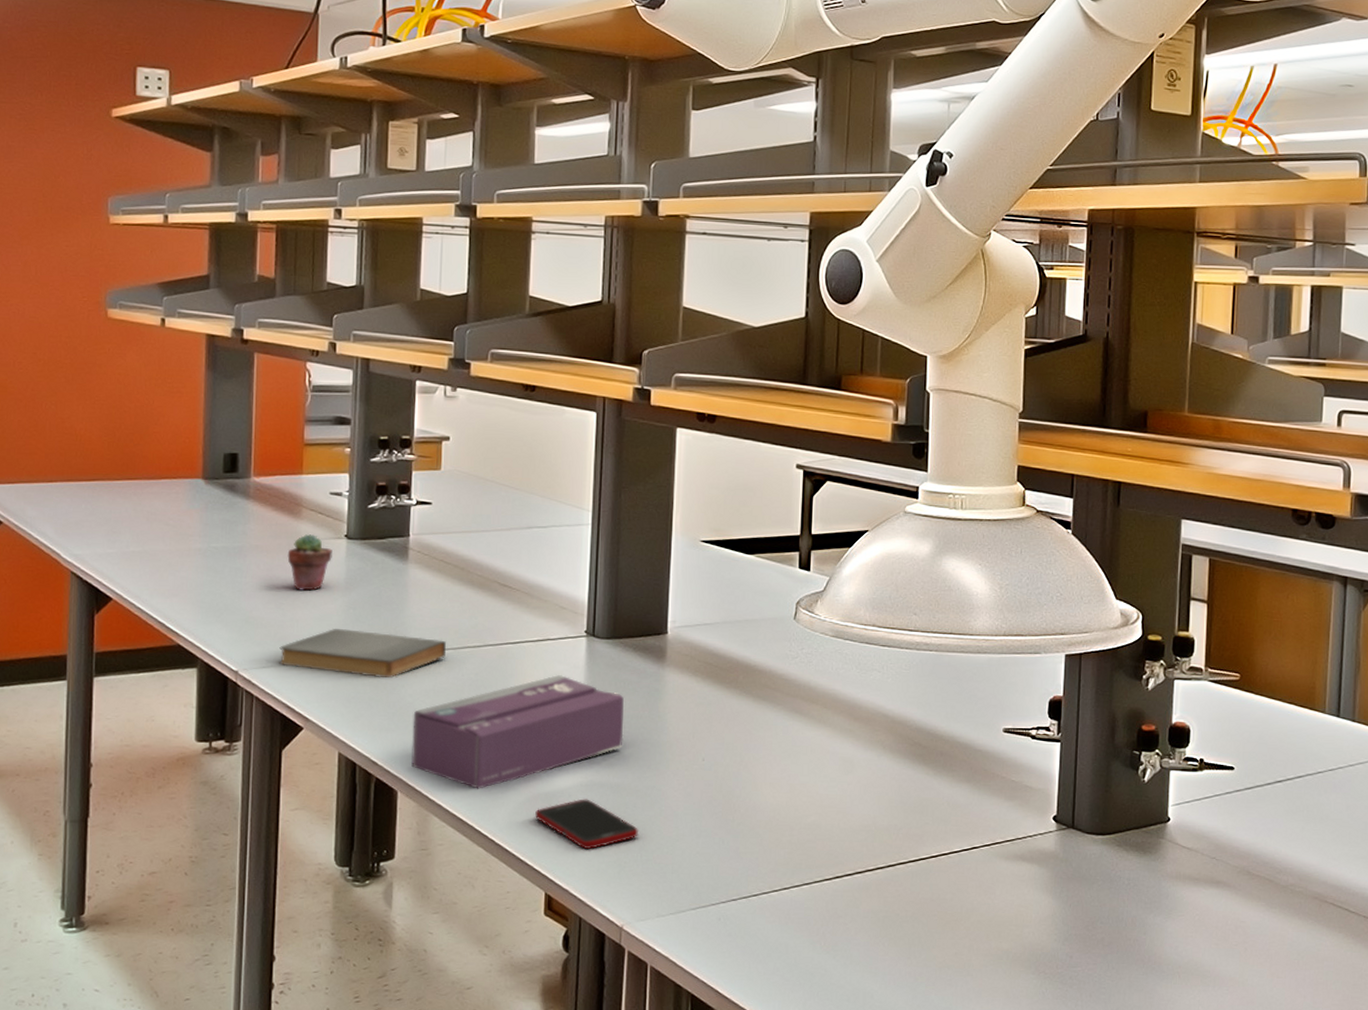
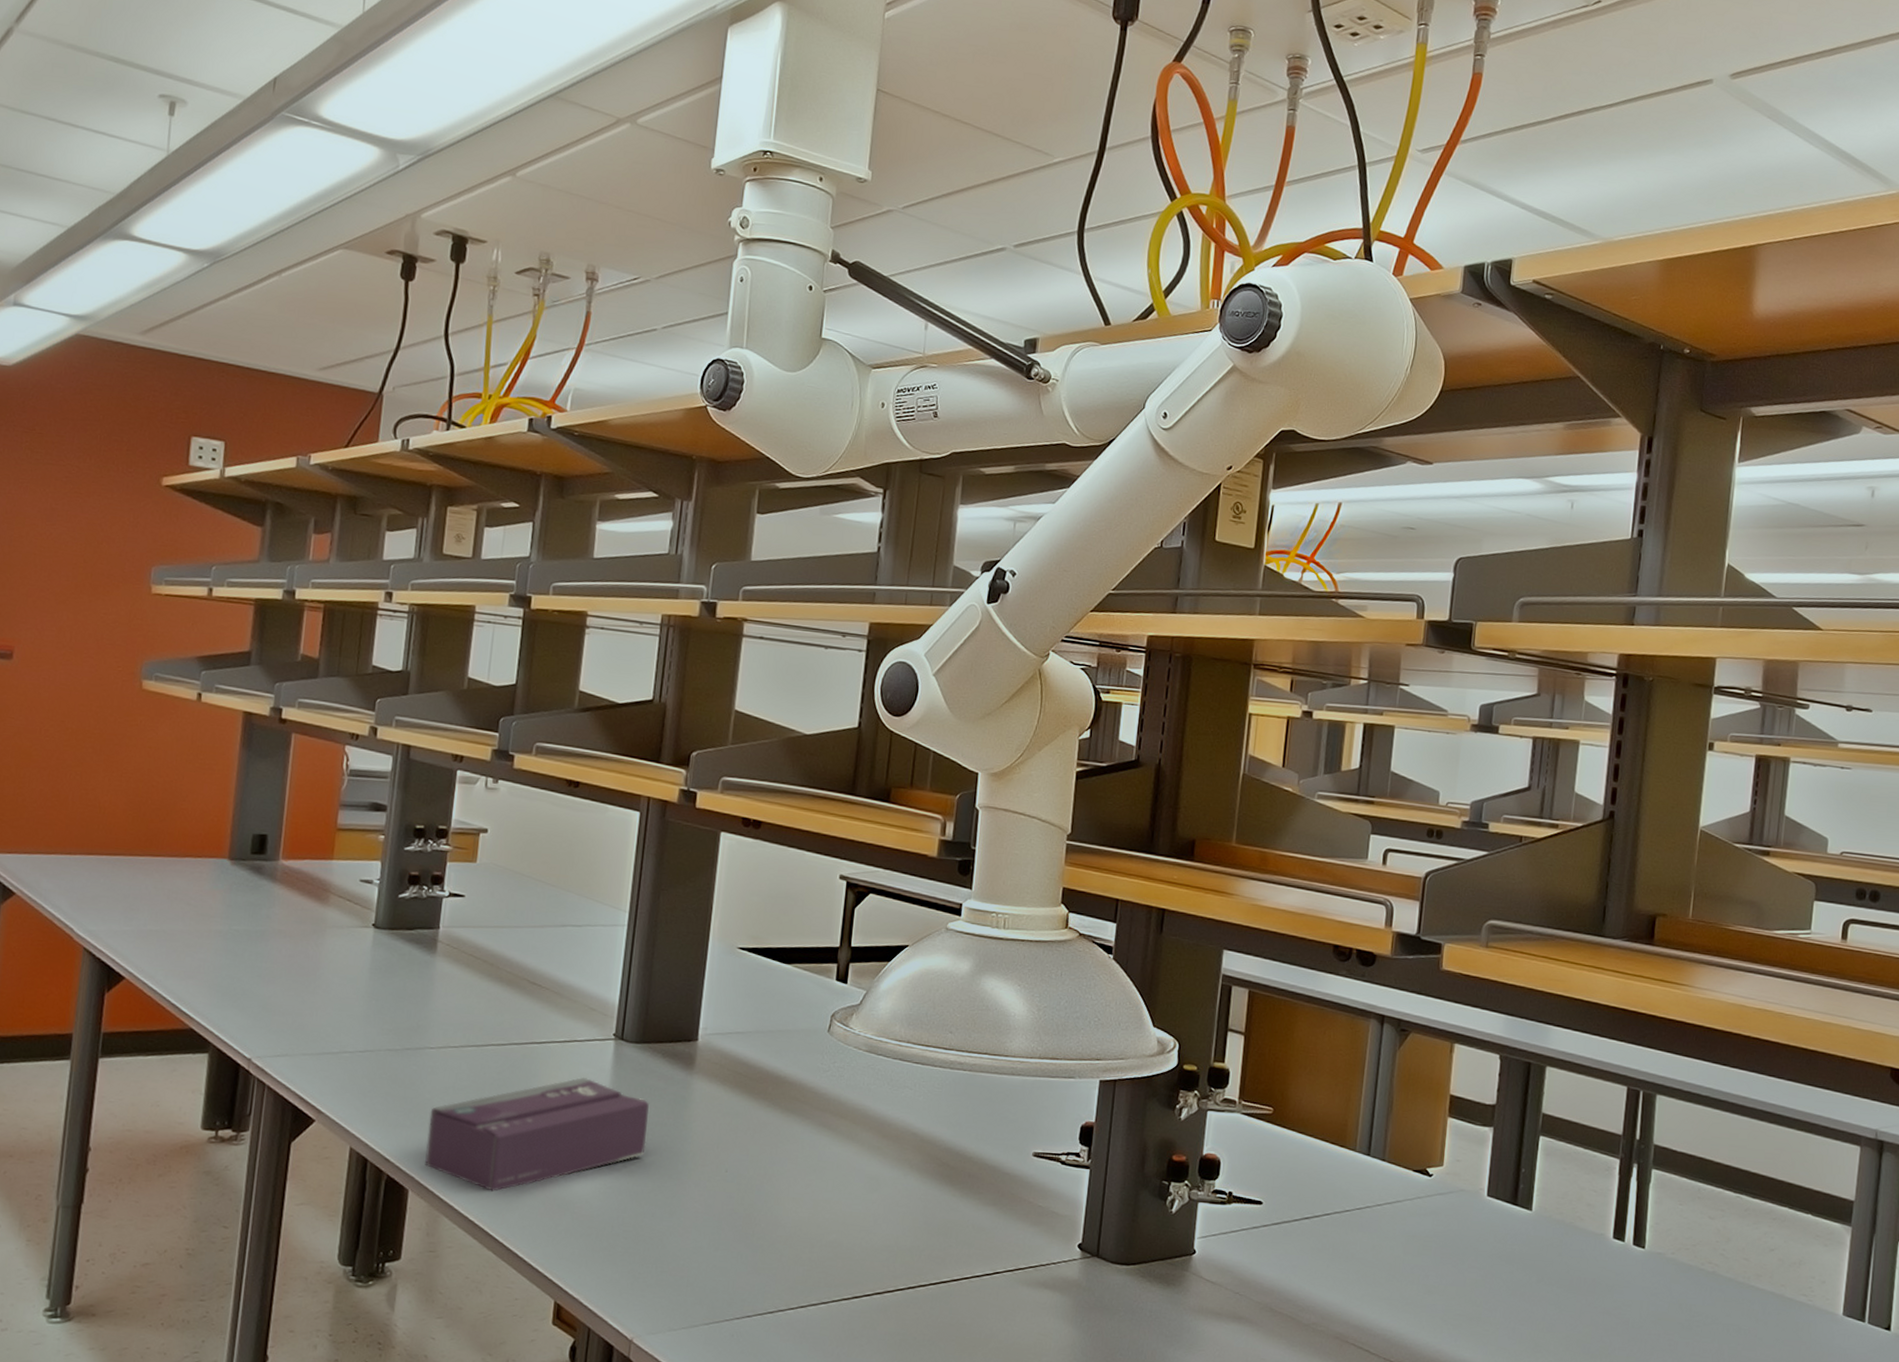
book: present [279,629,447,678] -> none [294,1019,470,1073]
potted succulent: present [287,534,332,591] -> none [311,921,359,980]
cell phone: present [534,799,639,849] -> none [548,1206,656,1258]

